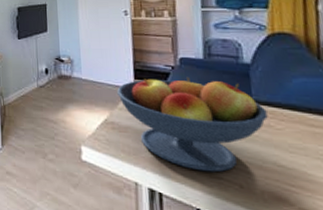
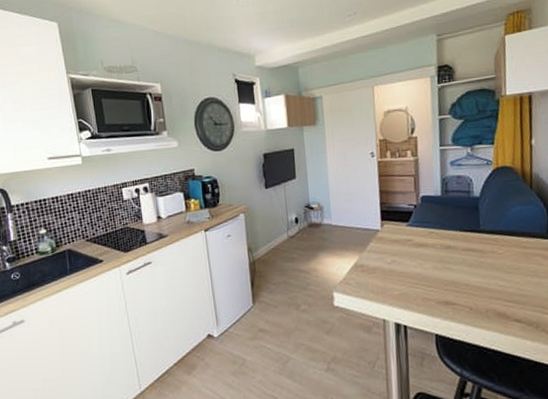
fruit bowl: present [117,77,268,173] -> none [365,214,492,300]

